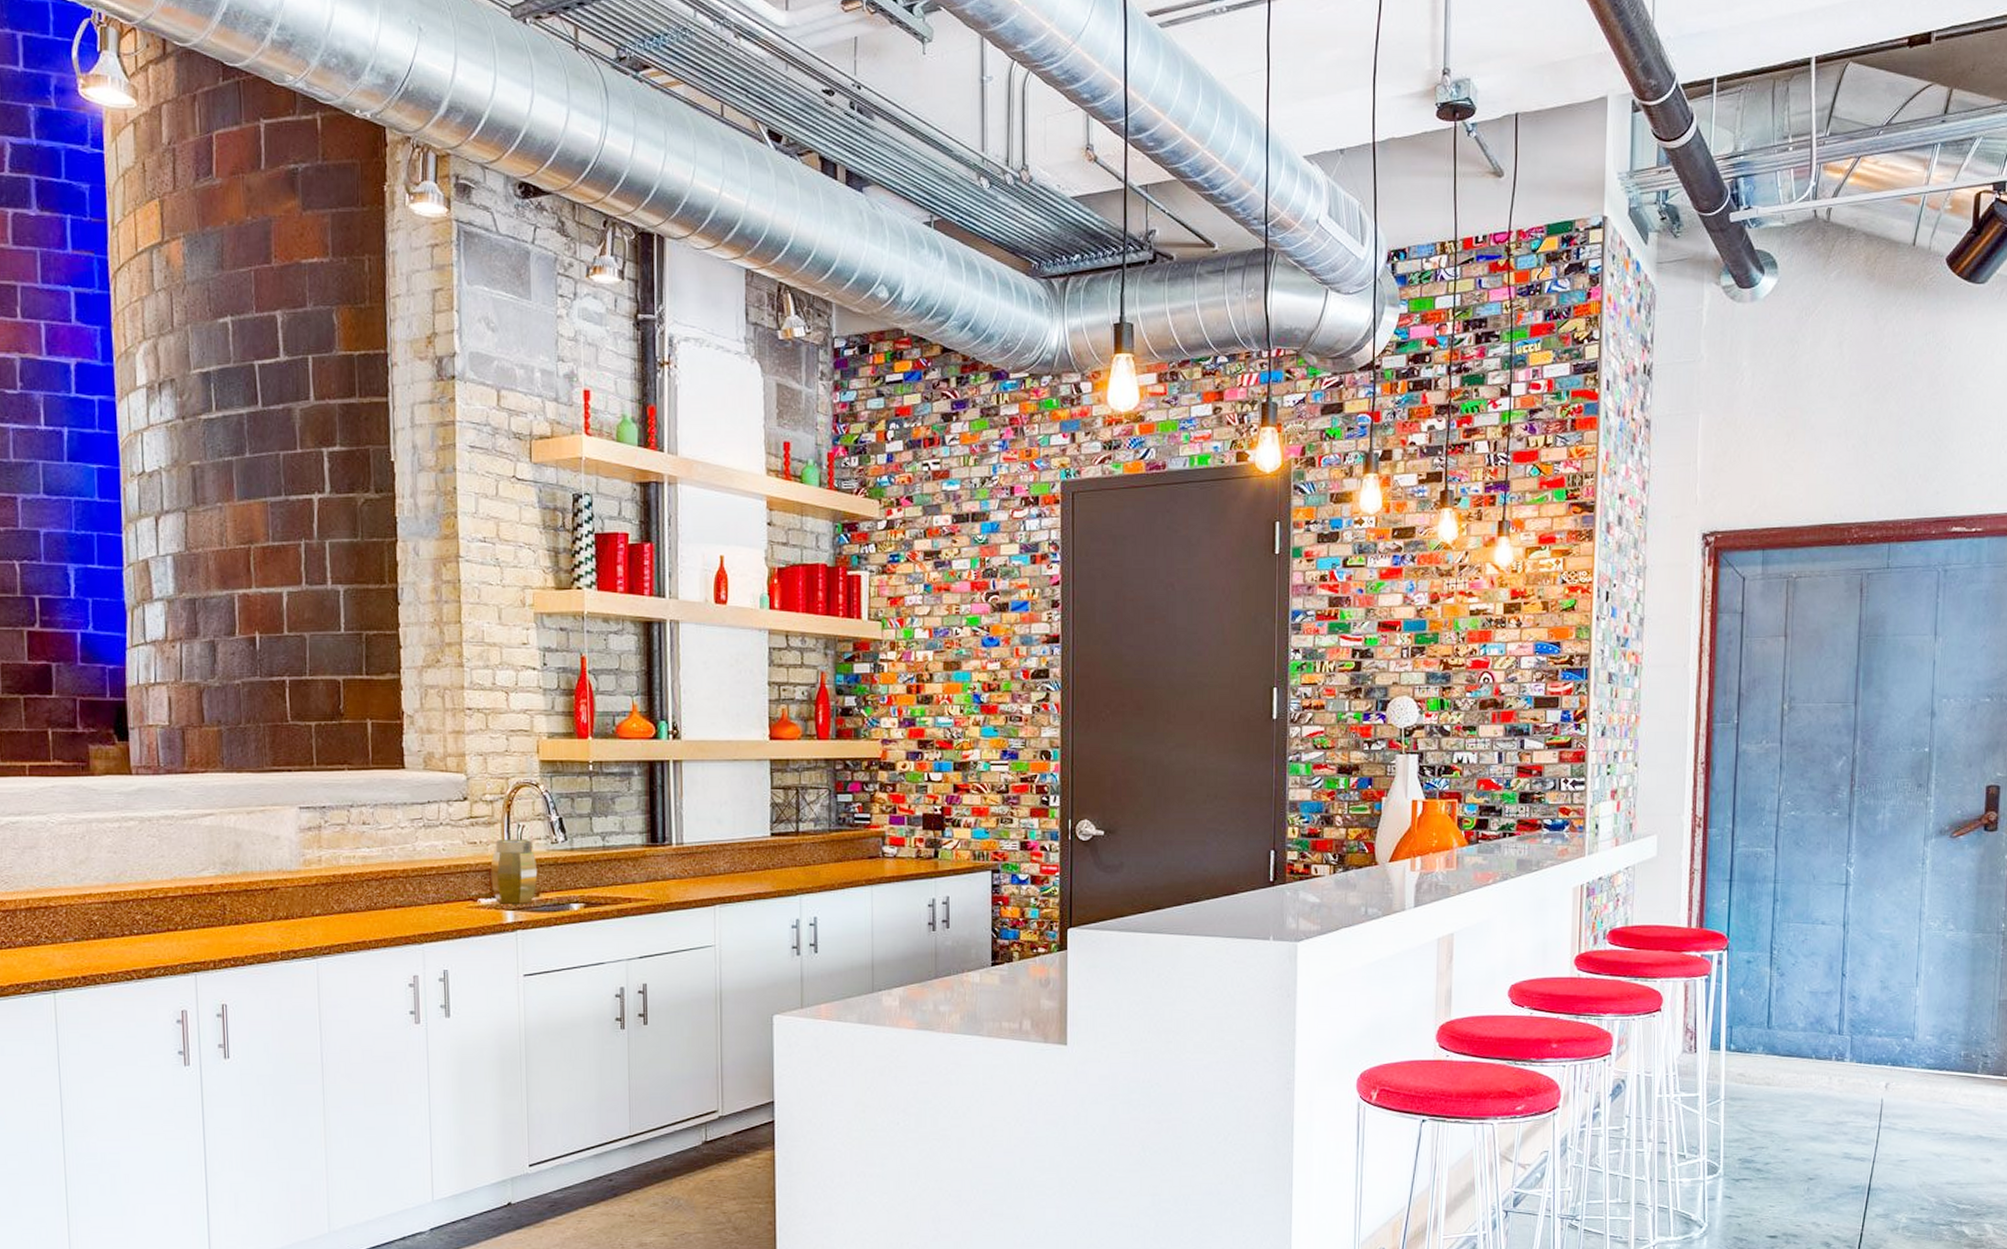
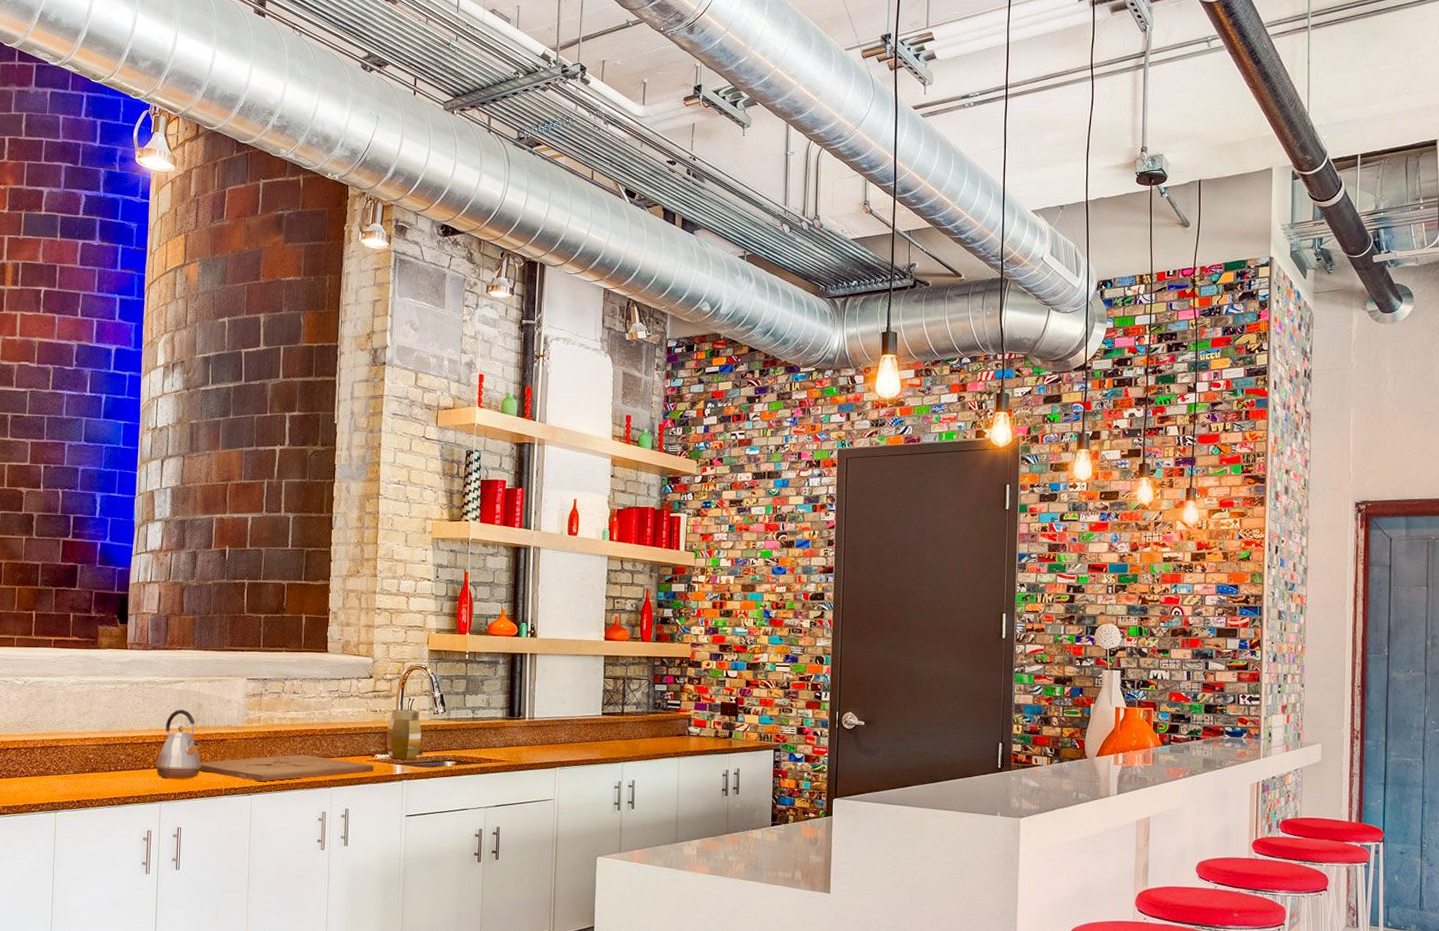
kettle: none [184,851,247,944] -> present [155,709,201,780]
cutting board: none [244,902,478,941] -> present [199,754,374,782]

